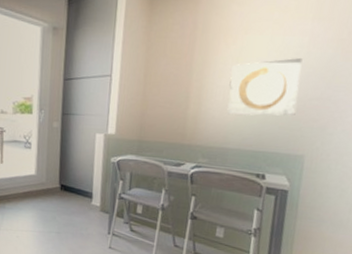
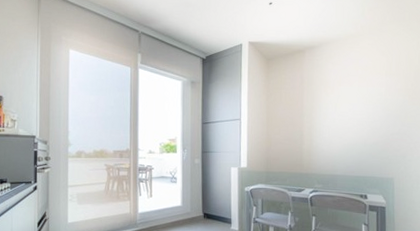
wall art: present [226,58,303,116] -> none [332,103,383,149]

